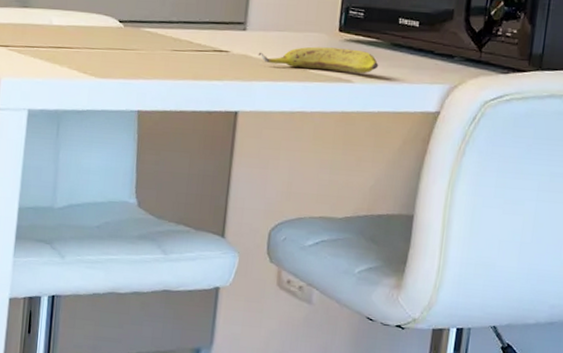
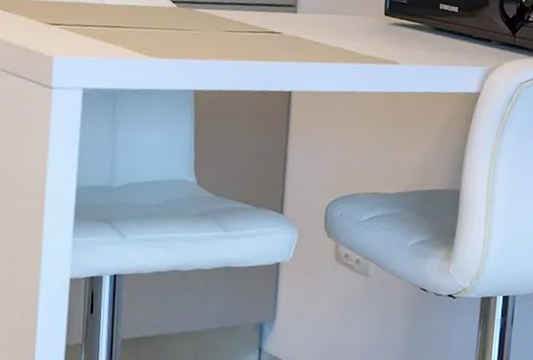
banana: present [258,46,379,74] -> none [309,29,423,56]

